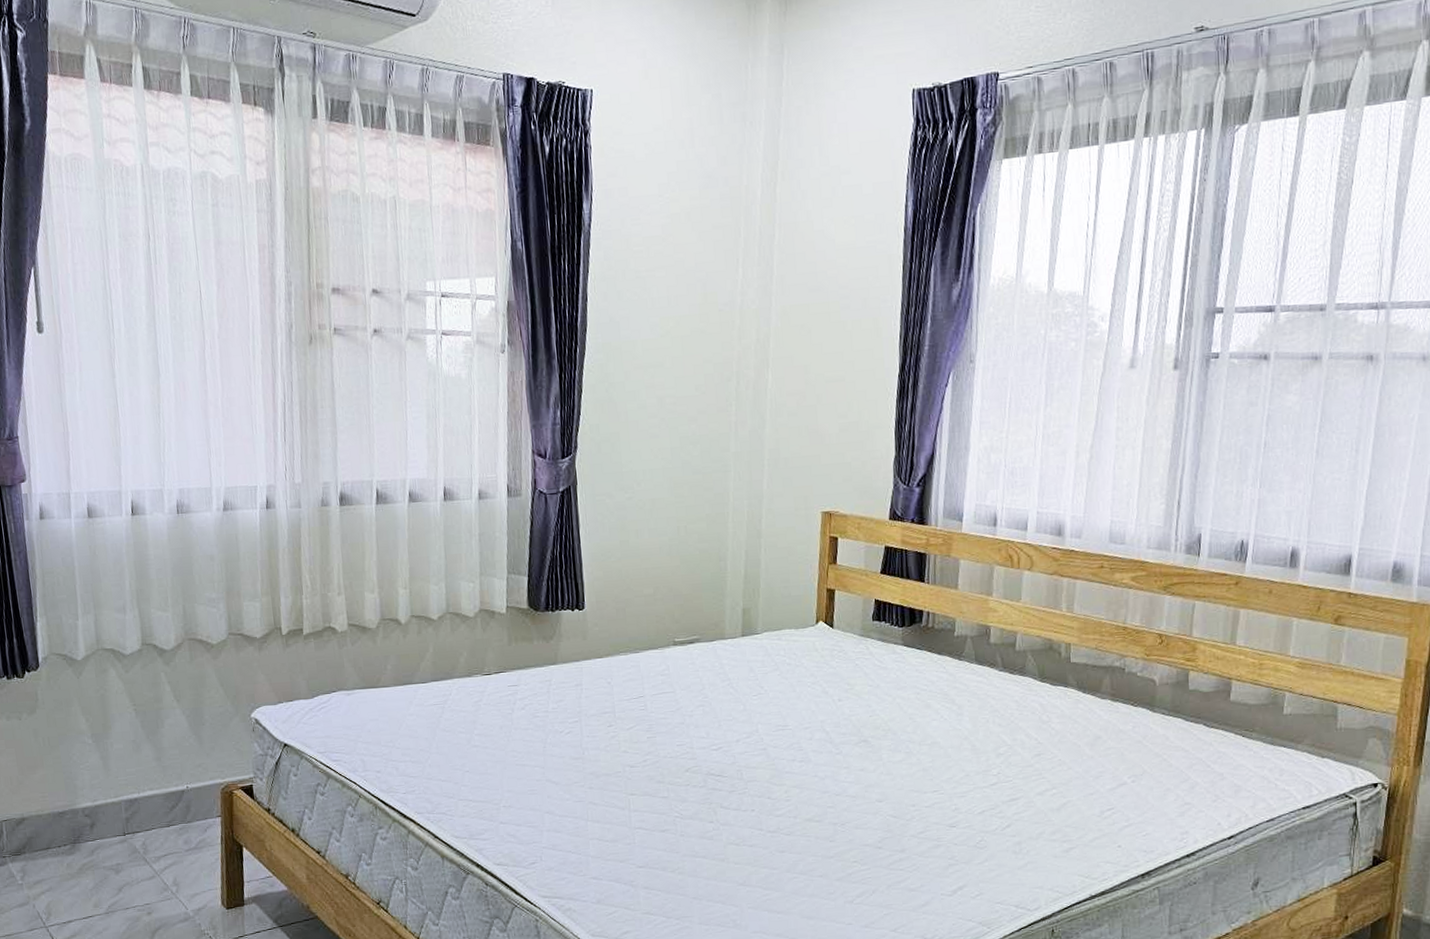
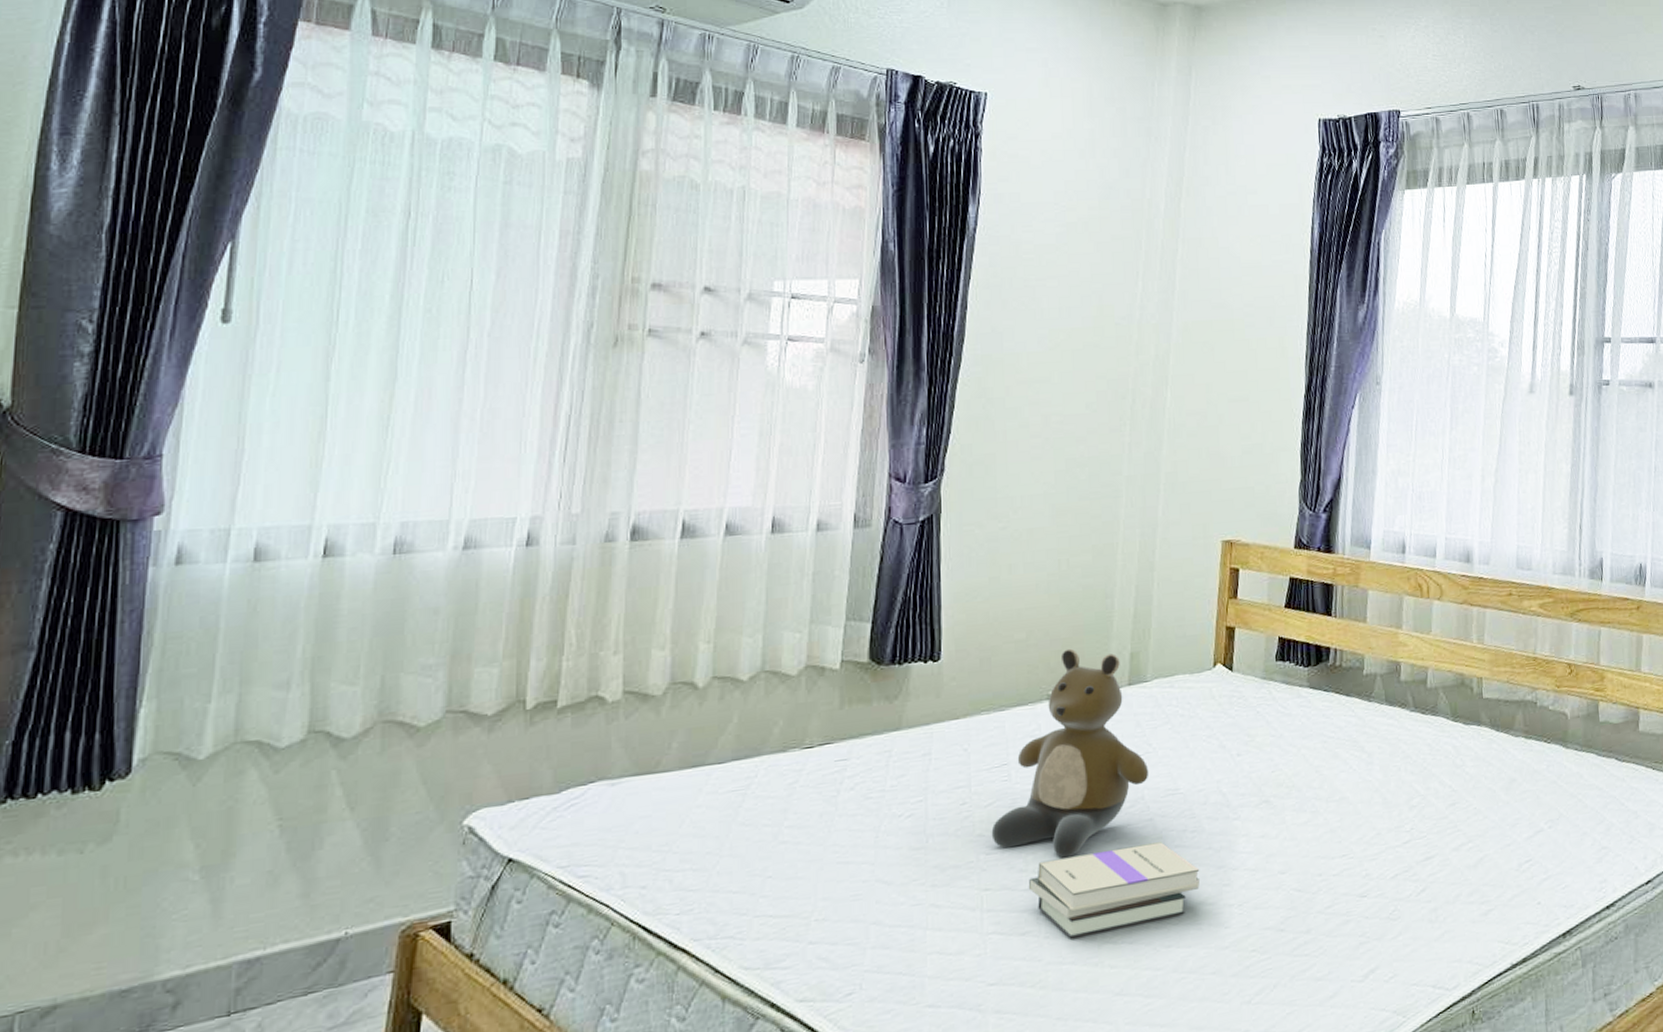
bear: none [633,603,762,775] -> present [991,648,1149,858]
books: none [665,768,808,839] -> present [1028,842,1200,939]

